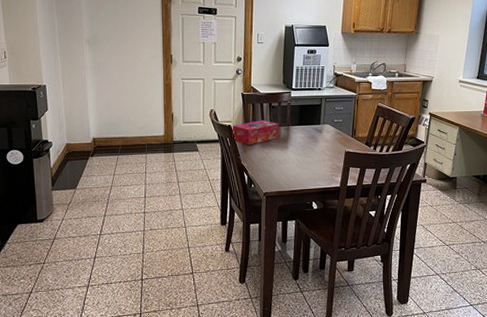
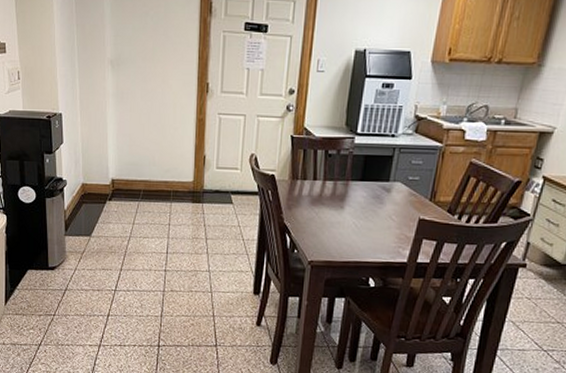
tissue box: present [232,120,279,146] -> none [275,171,336,202]

